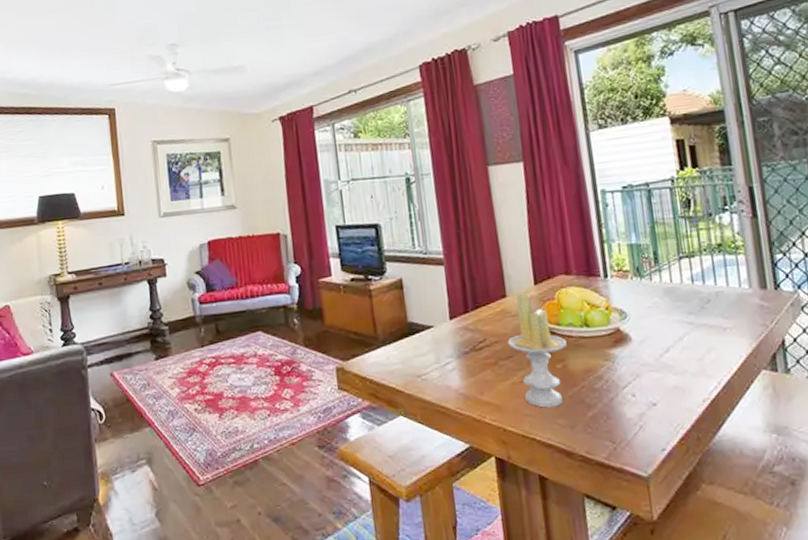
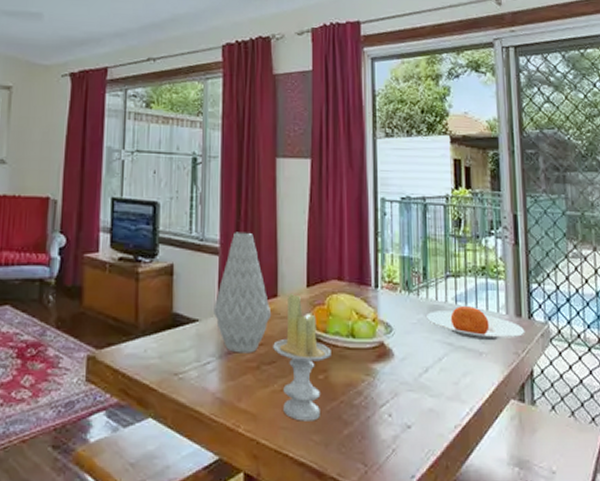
vase: none [445,240,503,352] -> present [213,232,272,353]
plate: none [661,284,773,316] -> present [425,306,525,341]

